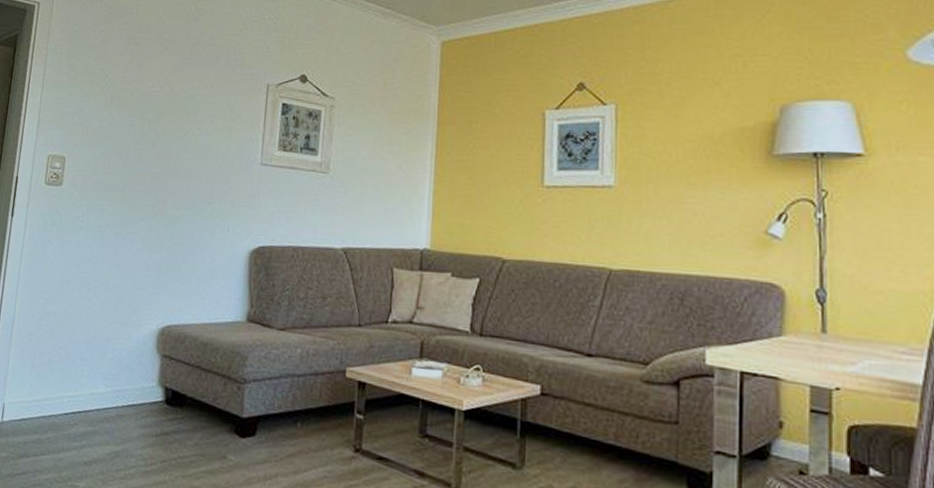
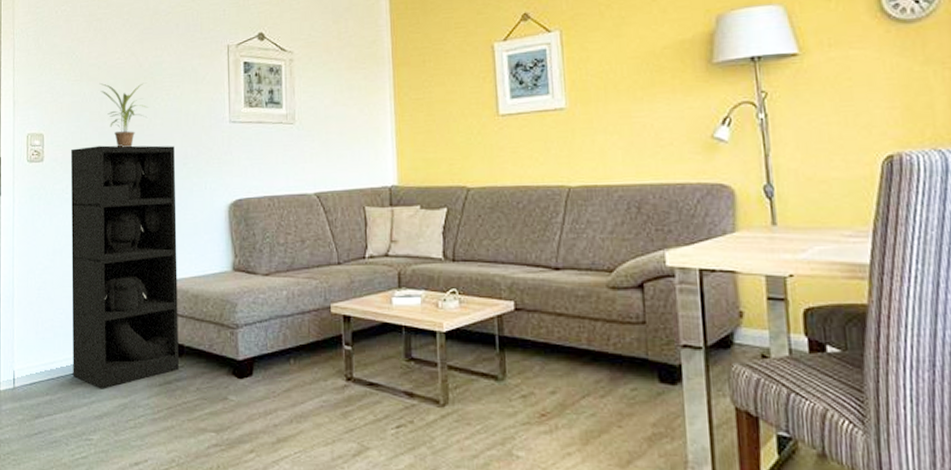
shelving unit: none [65,174,200,434] -> present [71,145,179,389]
potted plant: none [129,110,178,179] -> present [99,83,149,147]

